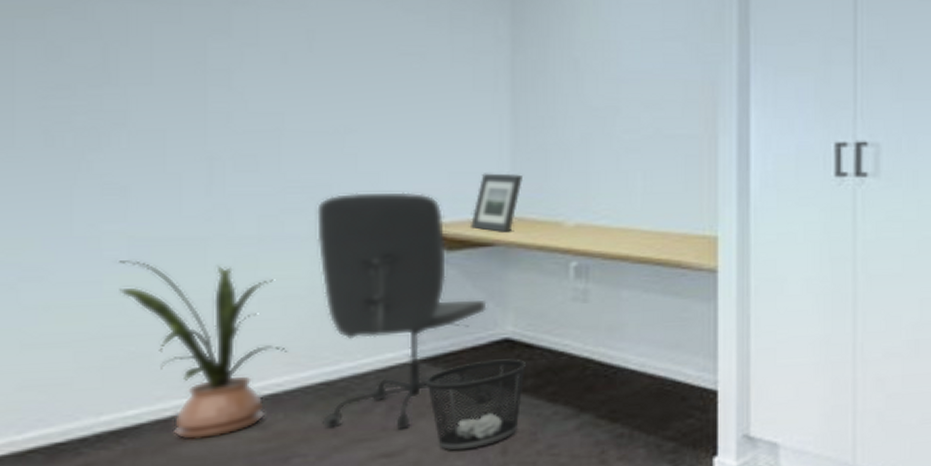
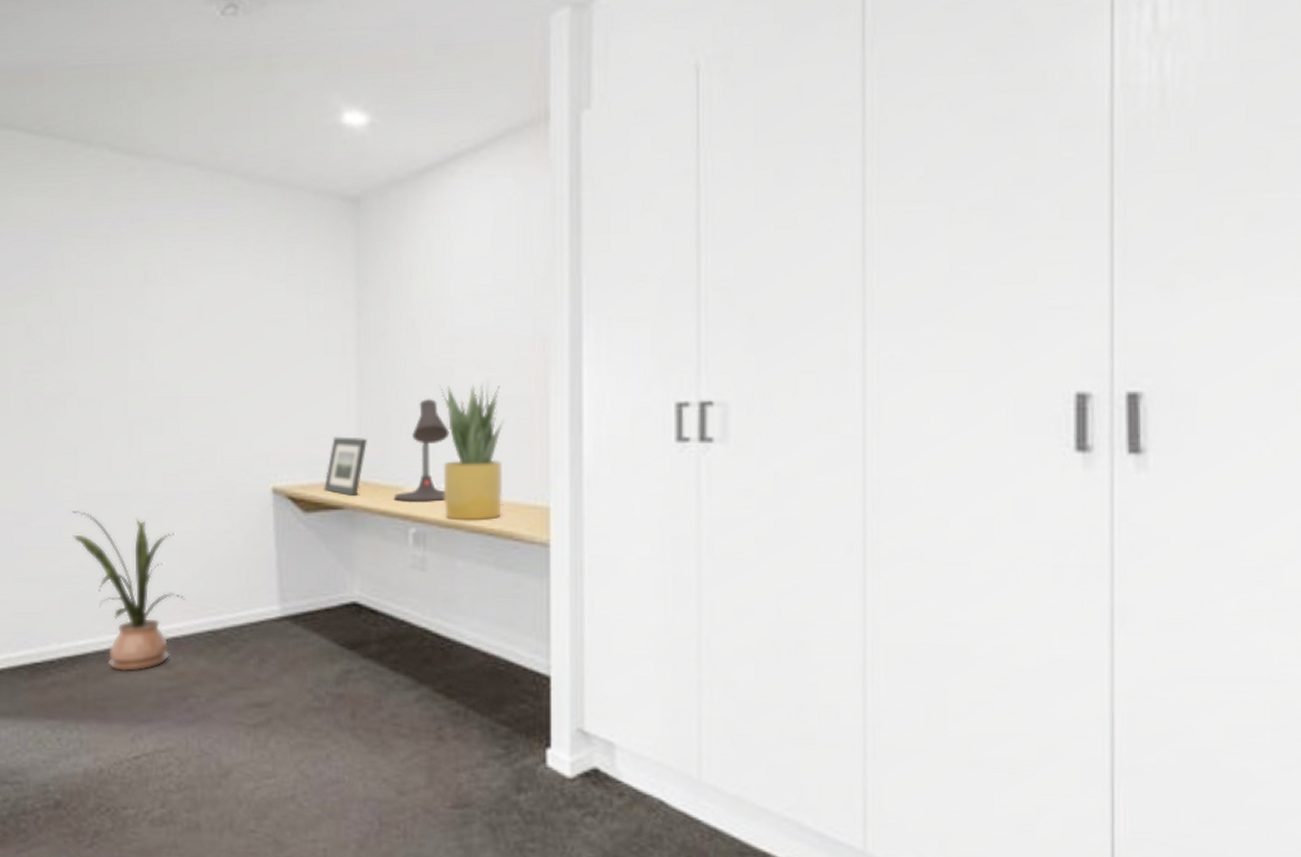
office chair: present [317,192,490,431] -> none [205,454,341,683]
waste bin: present [426,359,525,451] -> none [289,622,371,709]
desk lamp: none [552,135,615,238] -> present [393,398,450,503]
planter: none [603,123,673,253] -> present [438,384,505,521]

